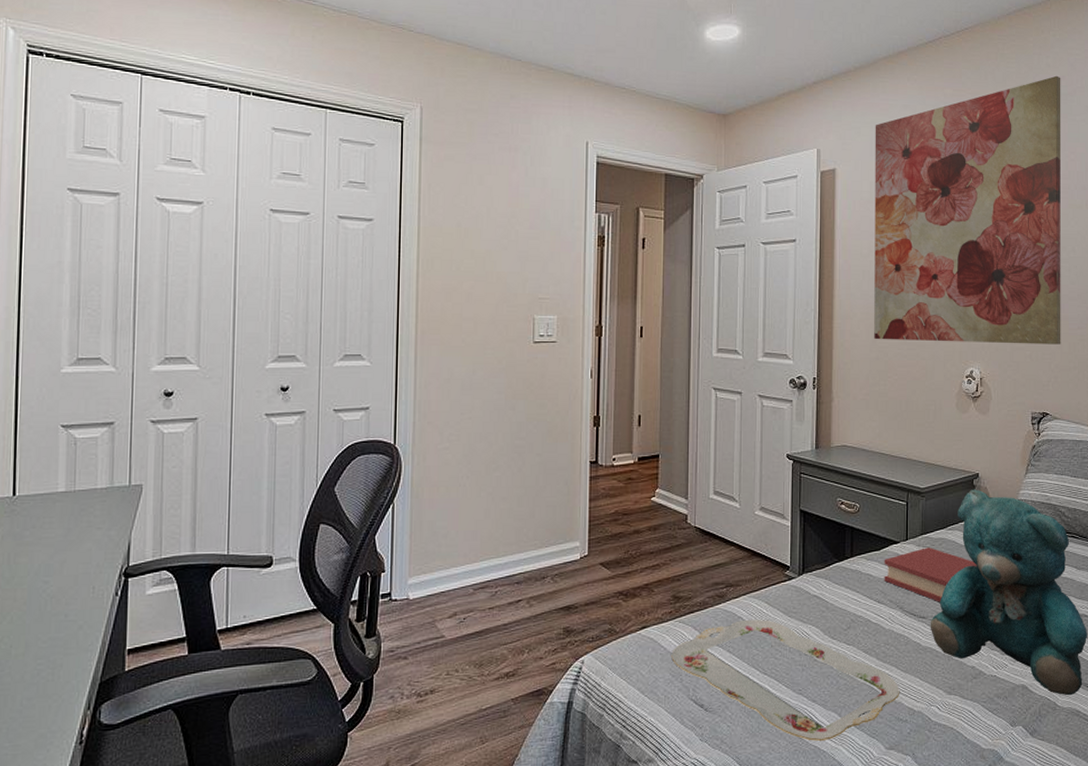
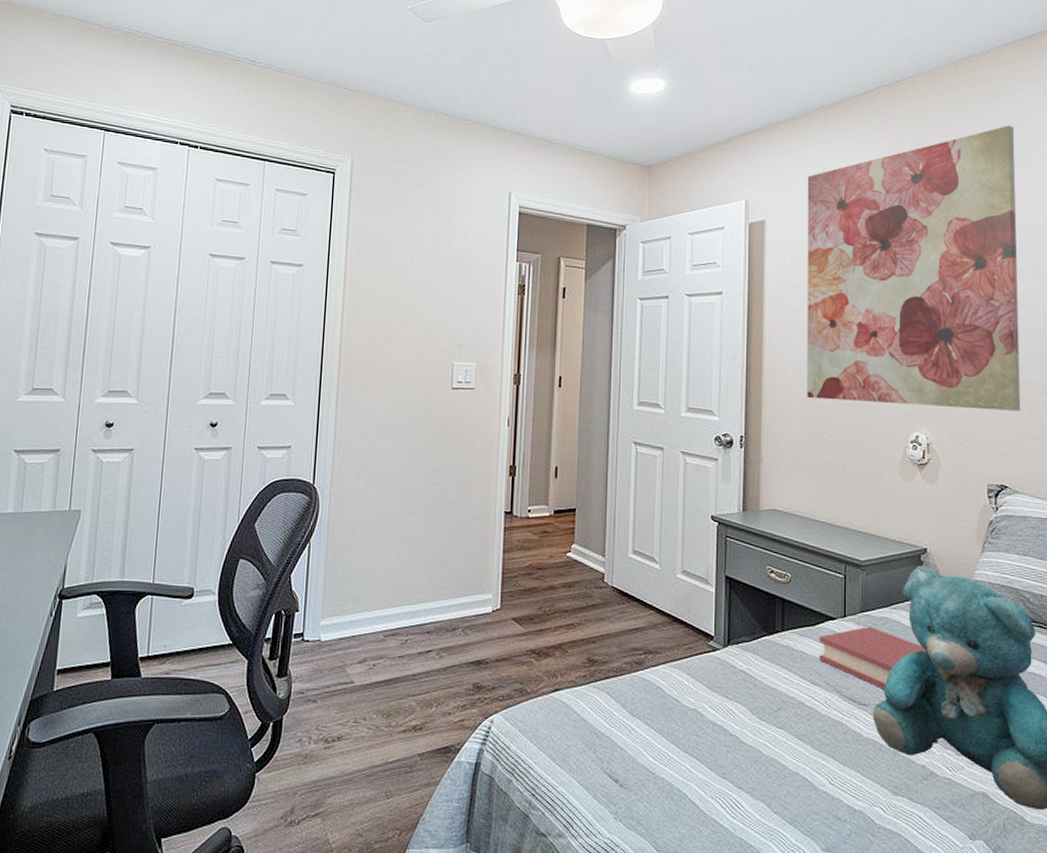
serving tray: present [671,620,900,741] -> none [585,691,838,833]

